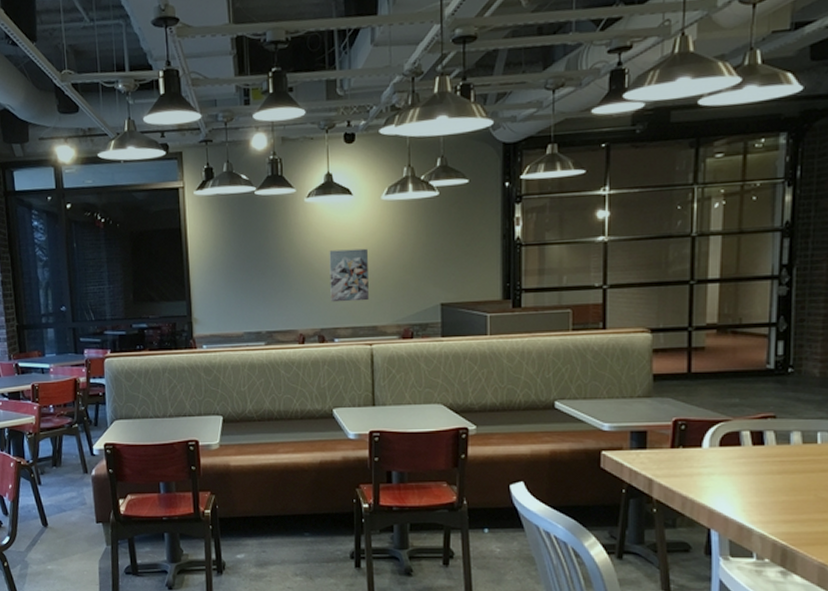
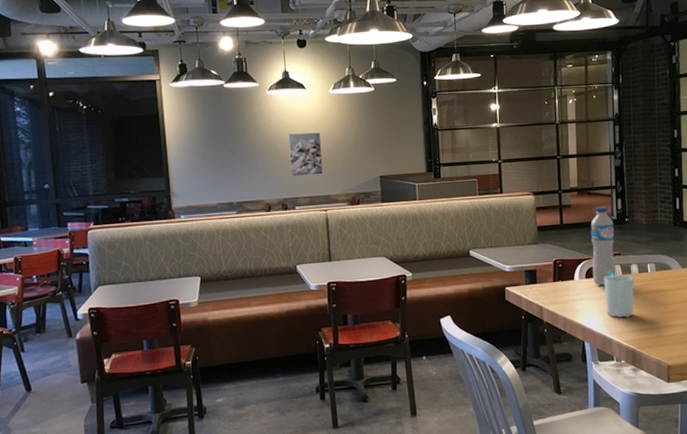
water bottle: none [730,351,770,458] -> present [590,206,615,286]
cup: none [746,438,793,502] -> present [603,271,634,318]

